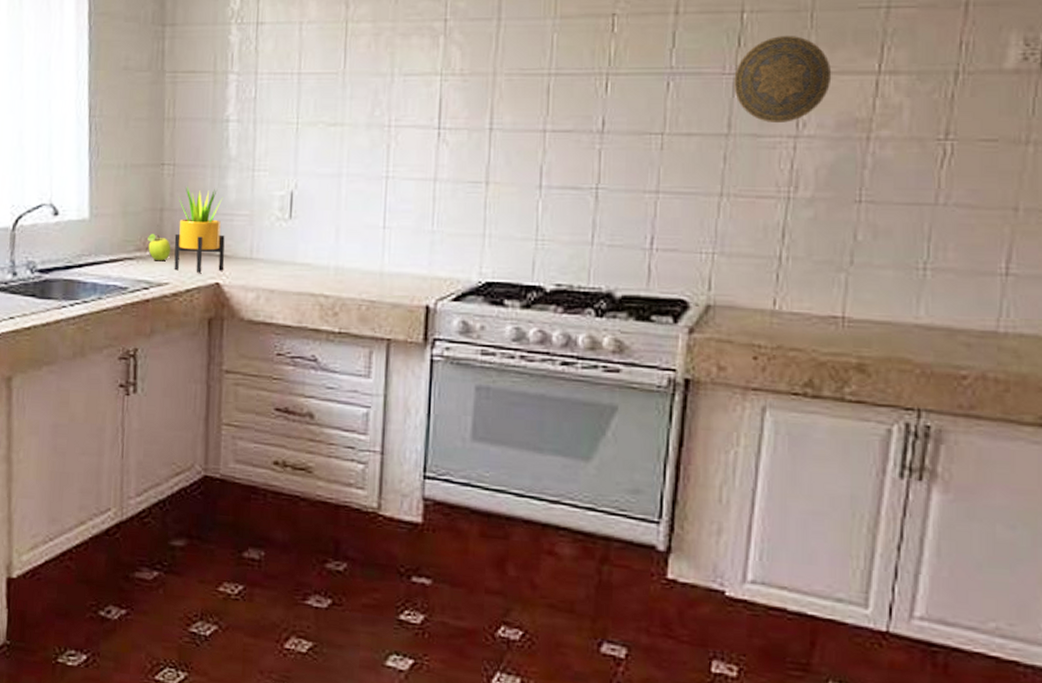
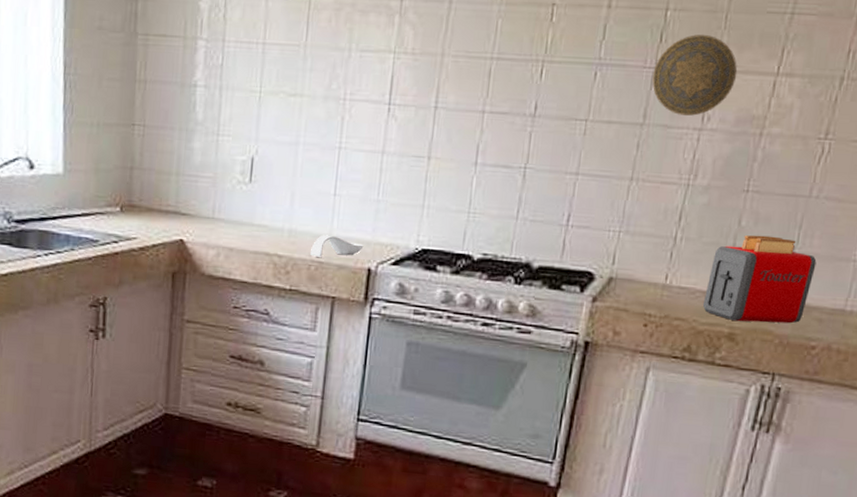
fruit: present [148,234,171,262] -> none [118,191,140,217]
potted plant: present [174,186,225,273] -> none [142,147,190,230]
spoon rest: none [360,271,420,296] -> present [310,235,364,257]
toaster: none [821,250,954,350] -> present [702,234,817,324]

